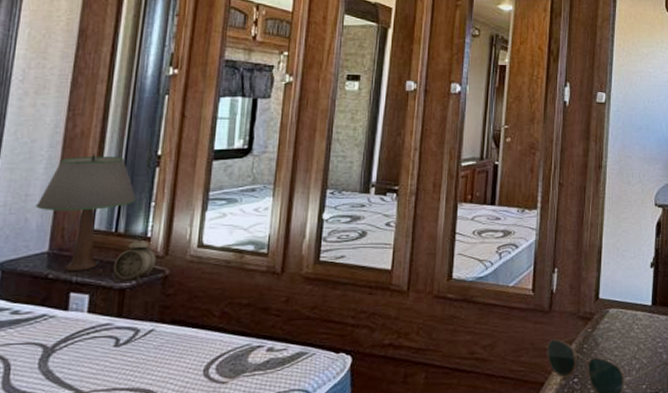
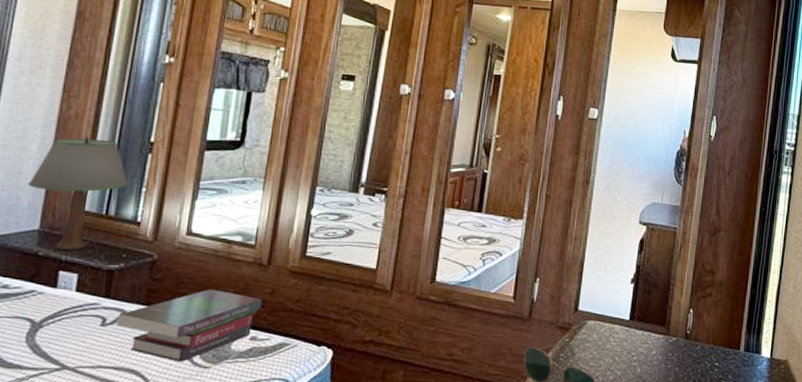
alarm clock: present [113,232,157,283] -> none [102,217,146,266]
books: none [130,301,278,379] -> present [117,289,263,362]

